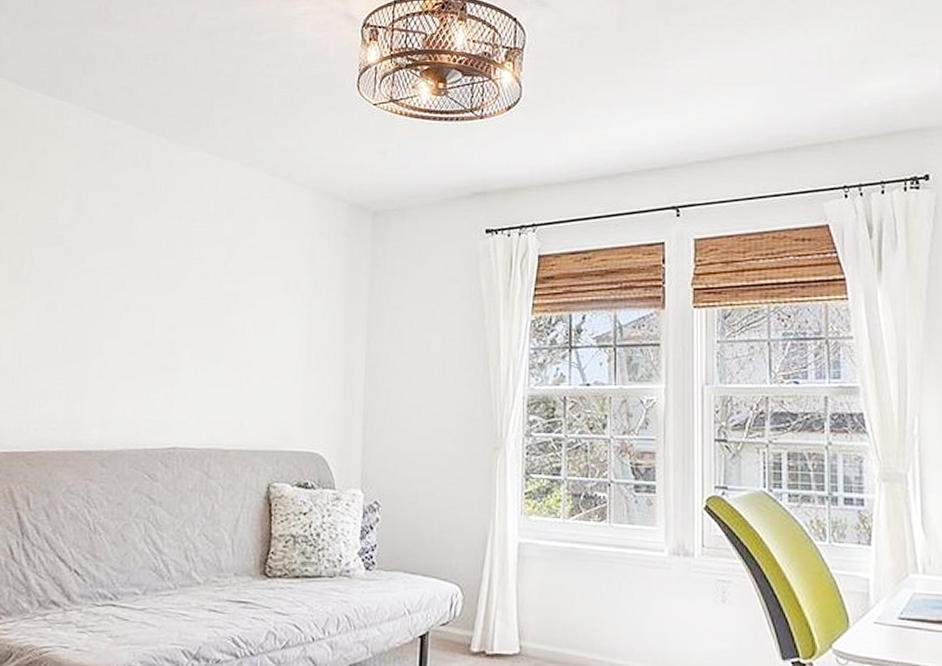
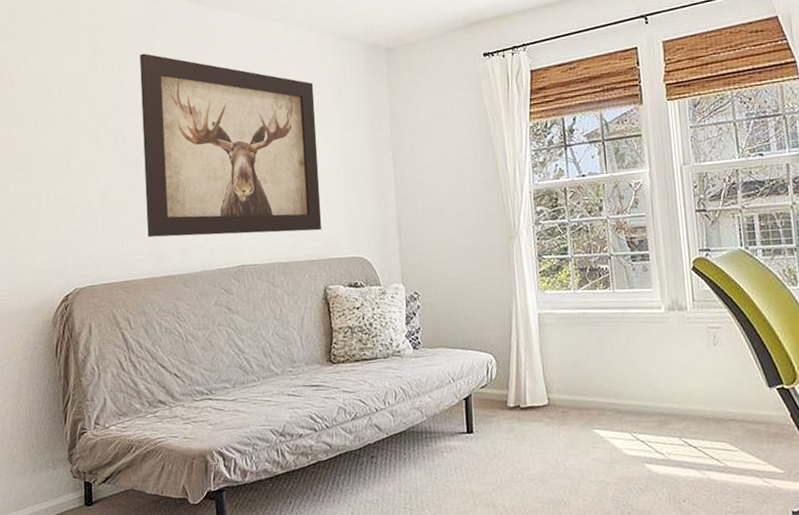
wall art: none [64,185,283,416] -> present [140,53,322,238]

